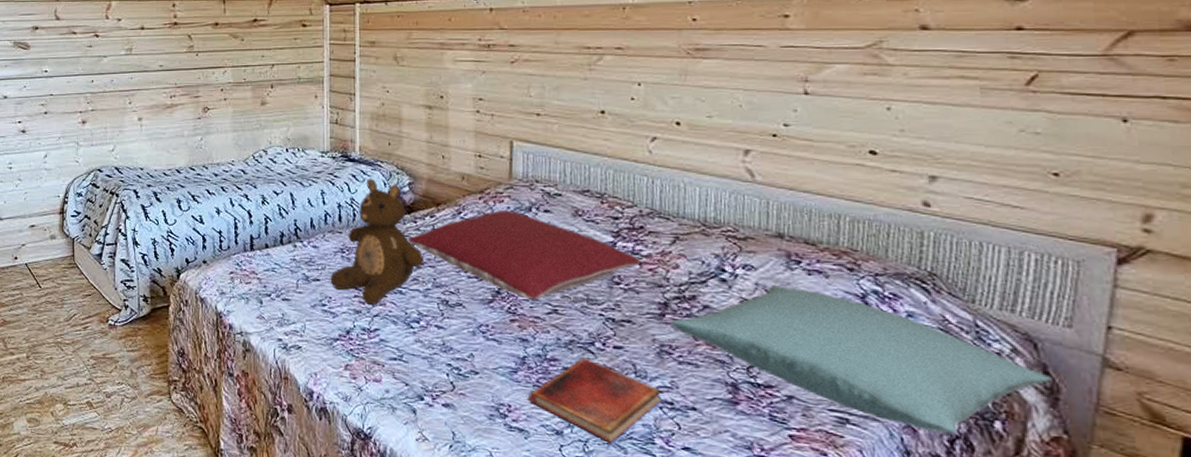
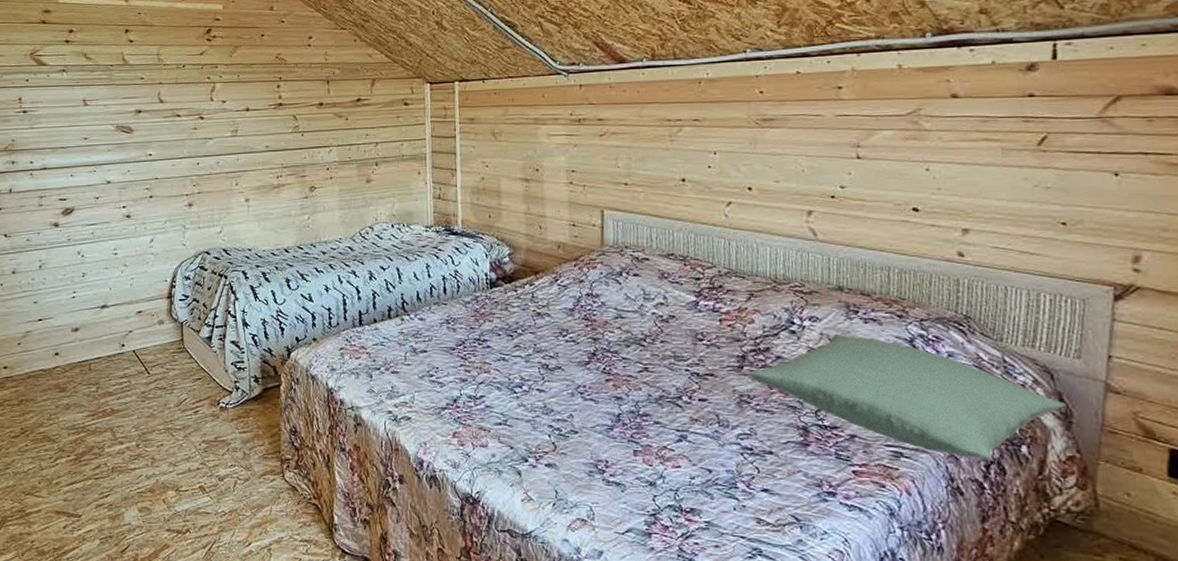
teddy bear: present [330,178,425,305] -> none [437,250,525,372]
pillow: present [407,210,641,300] -> none [509,276,721,359]
diary: present [528,358,663,443] -> none [624,411,743,490]

